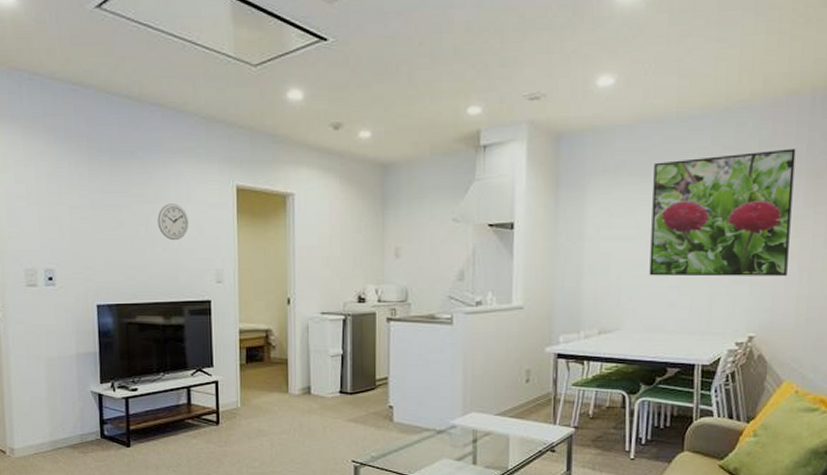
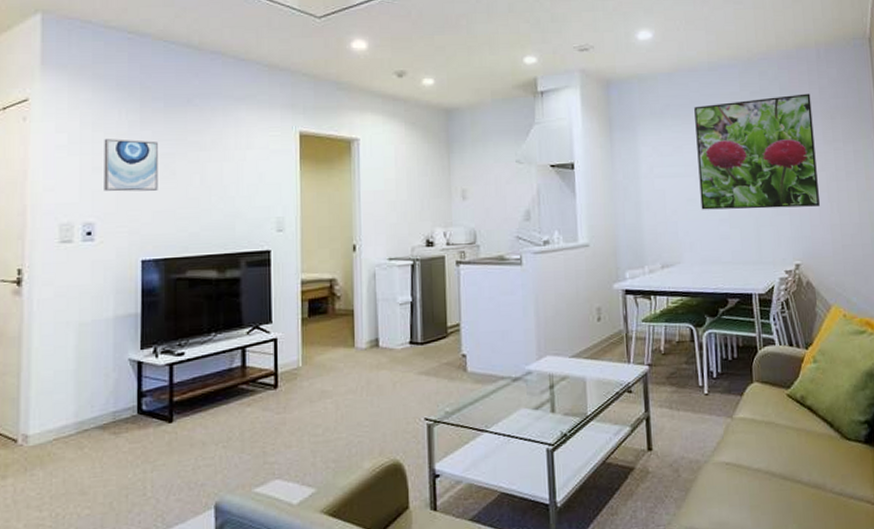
wall art: none [57,190,108,241] -> present [104,139,158,192]
wall clock: present [157,203,189,241] -> none [214,150,248,189]

